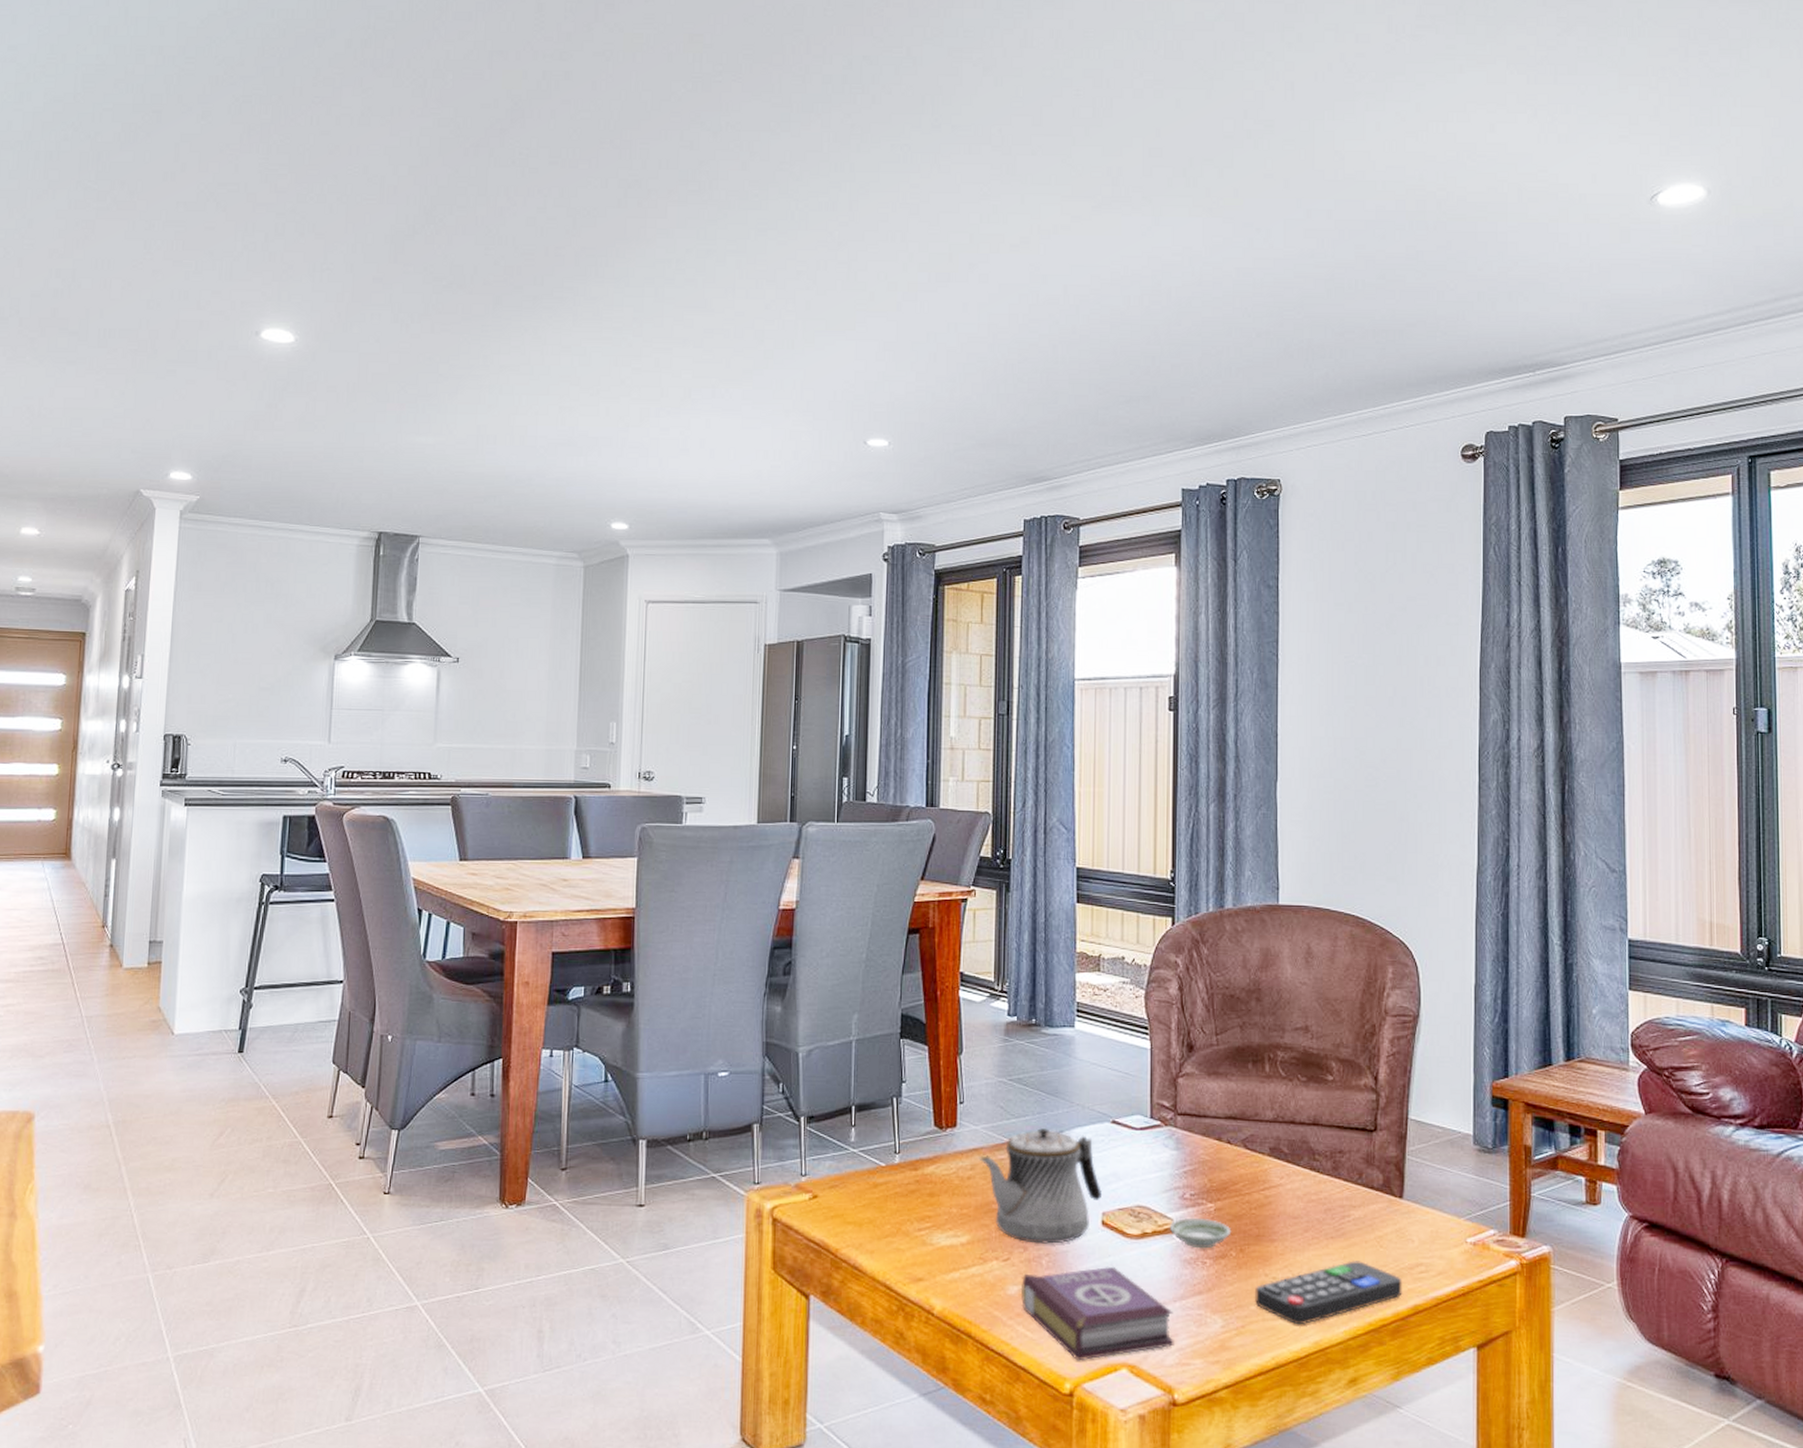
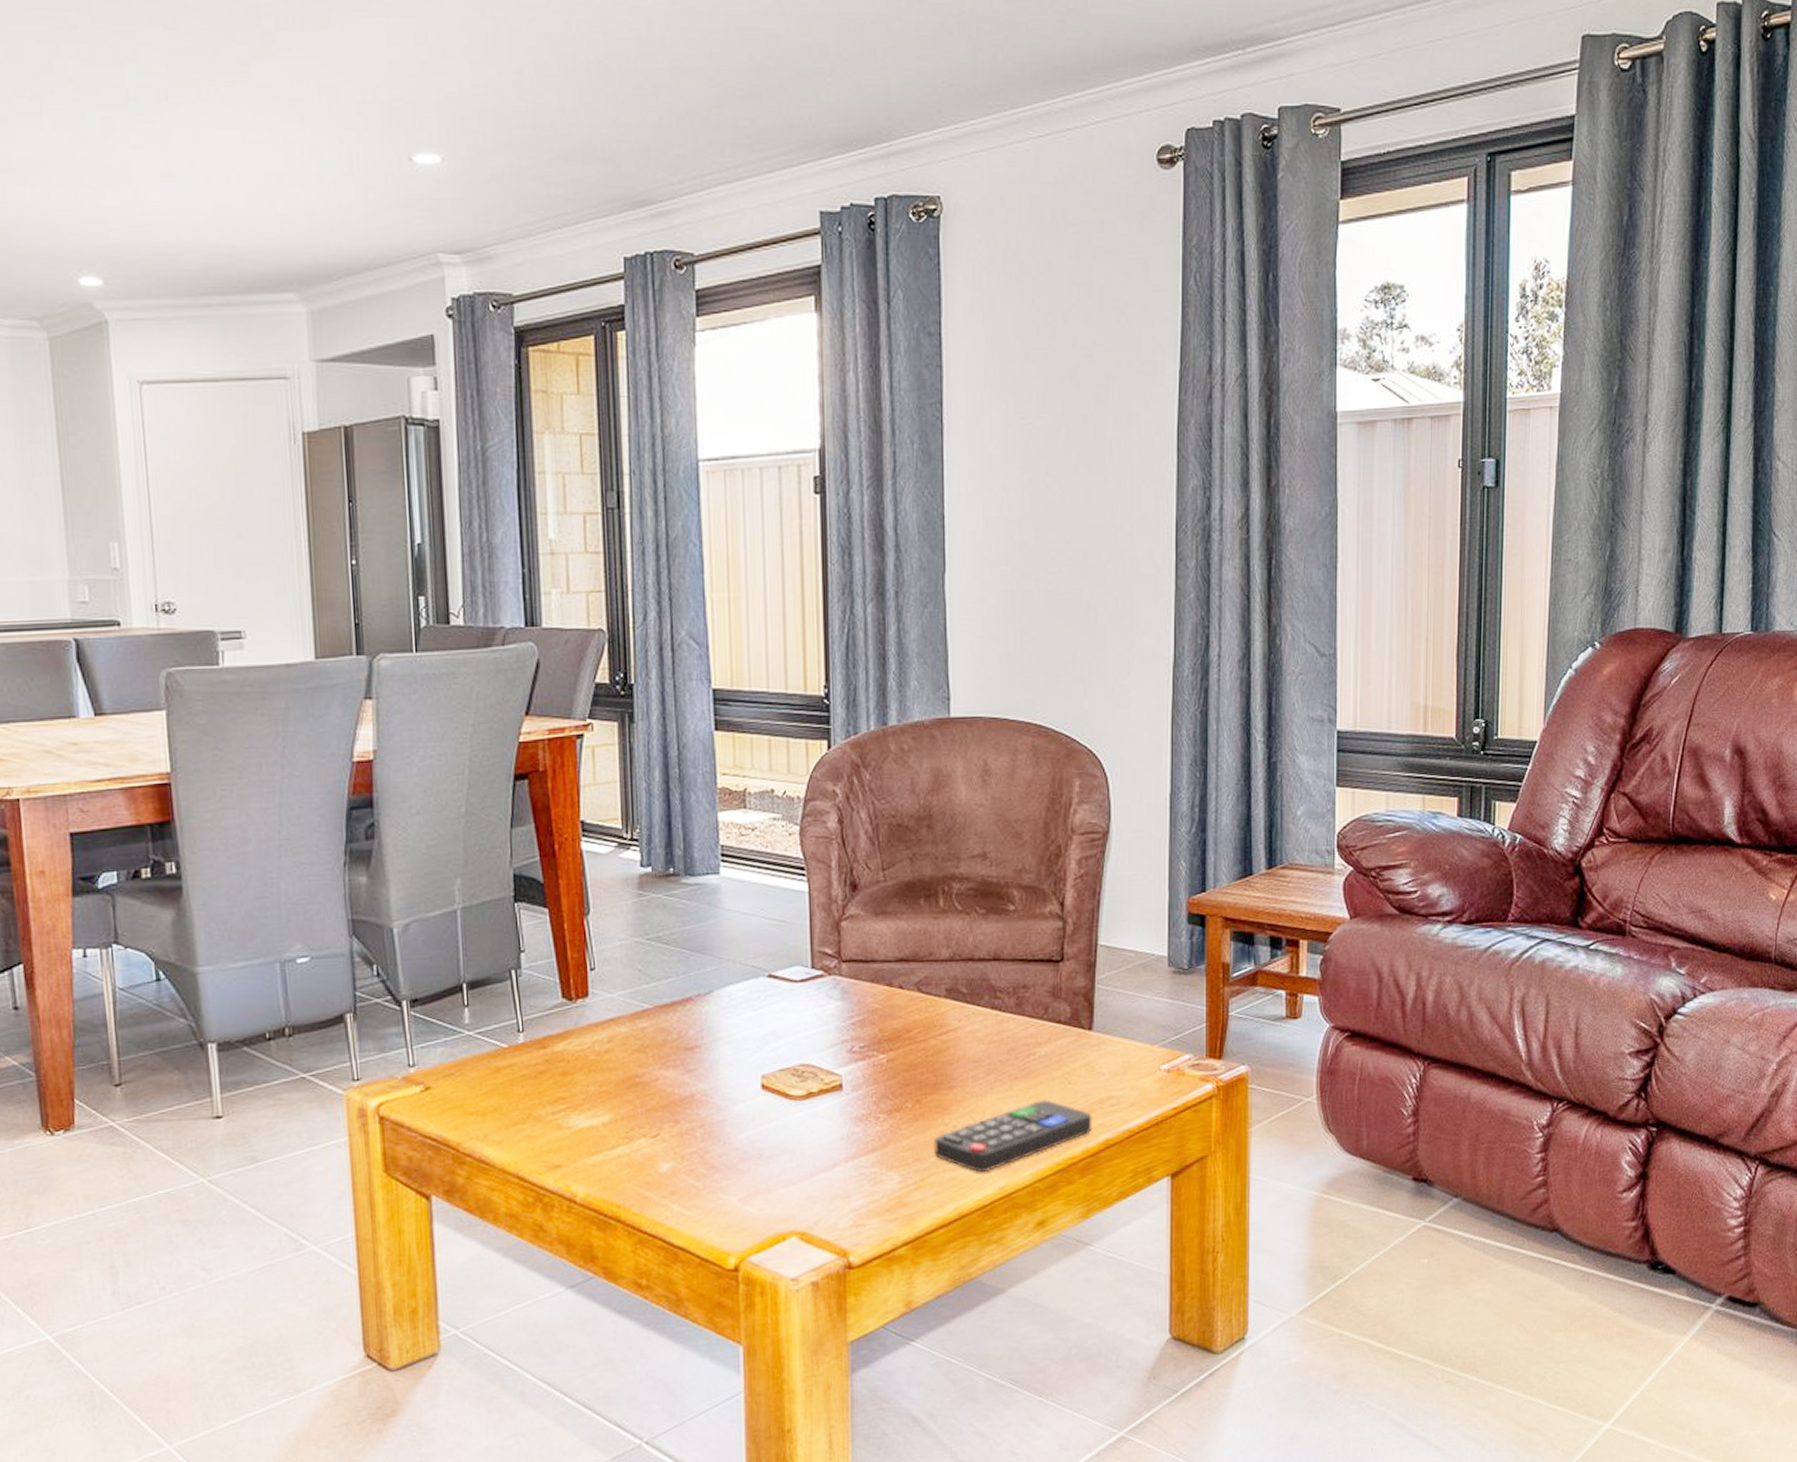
teapot: present [979,1128,1102,1244] -> none [617,989,760,1116]
book: present [1020,1266,1175,1361] -> none [673,1131,848,1235]
saucer: present [1169,1217,1232,1249] -> none [837,1071,906,1104]

